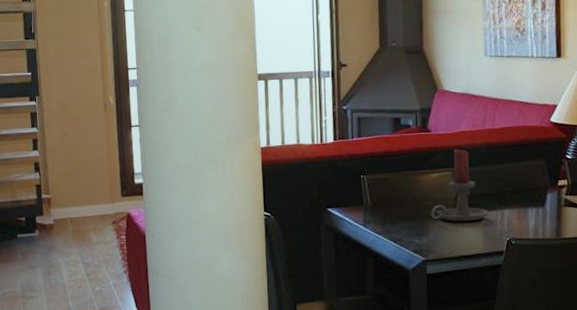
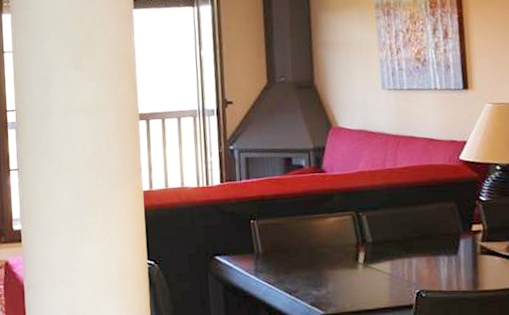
candle holder: present [431,149,488,222] -> none [329,190,394,272]

